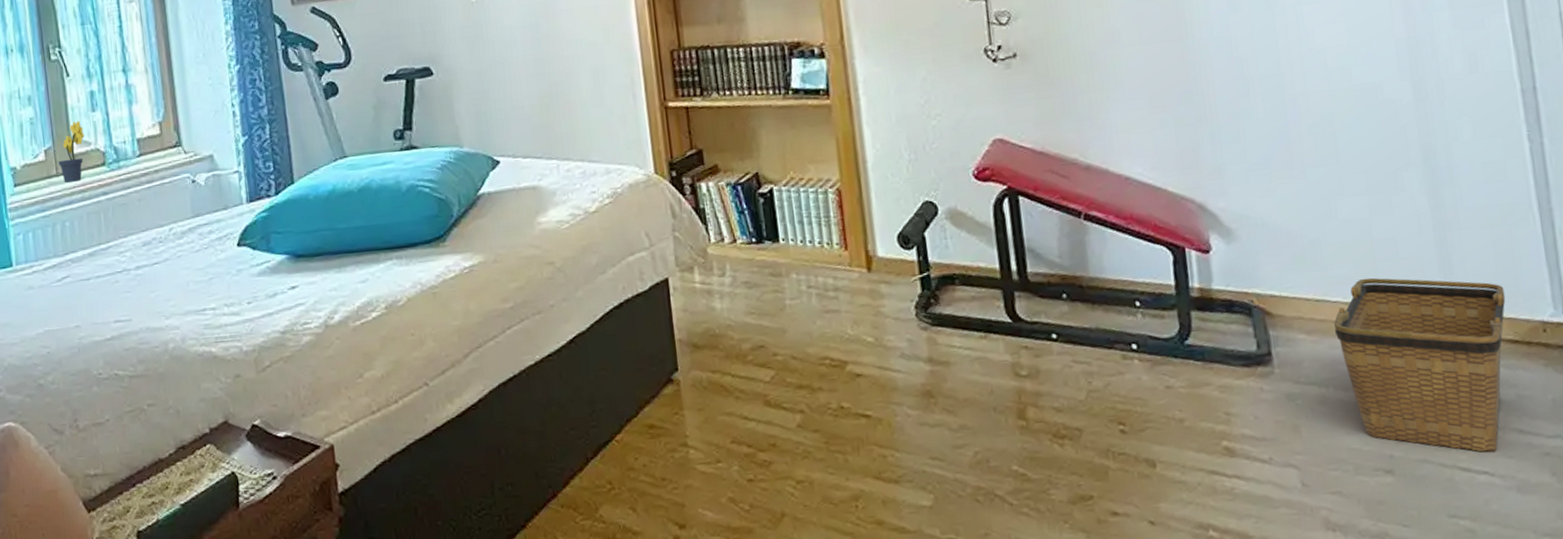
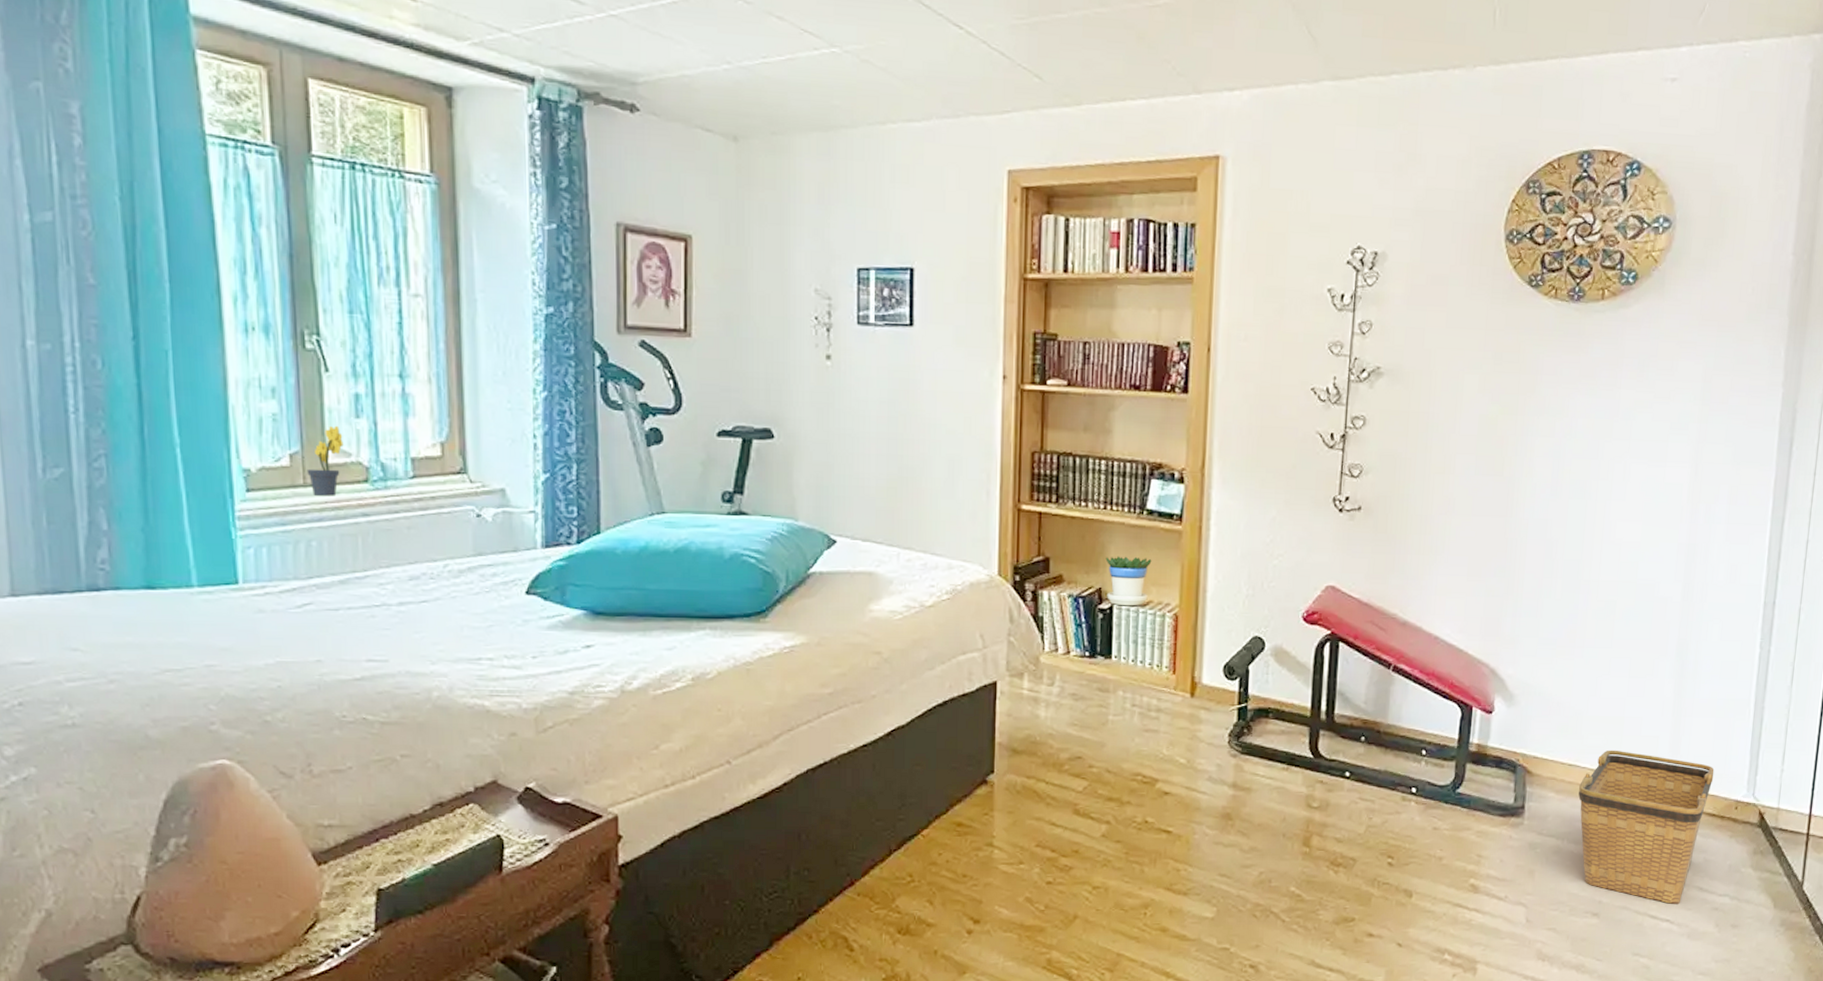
flowerpot: none [758,137,807,188] -> present [1105,556,1152,607]

